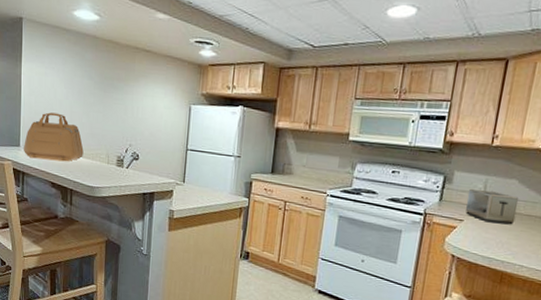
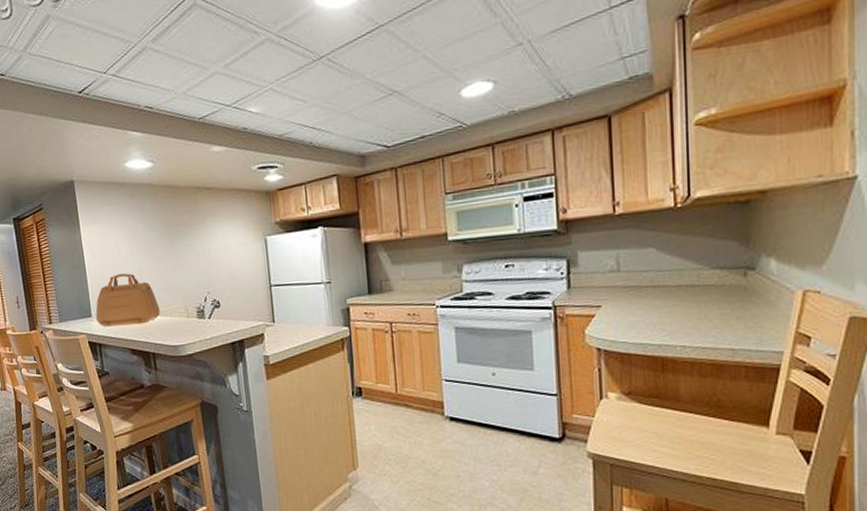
toaster: present [465,189,519,225] -> none [599,265,663,304]

